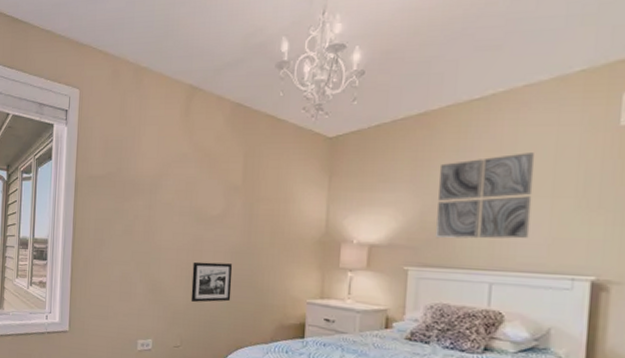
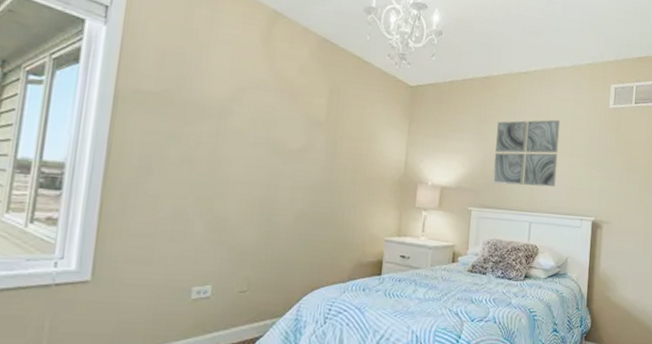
picture frame: present [190,261,233,303] -> none [262,197,312,242]

